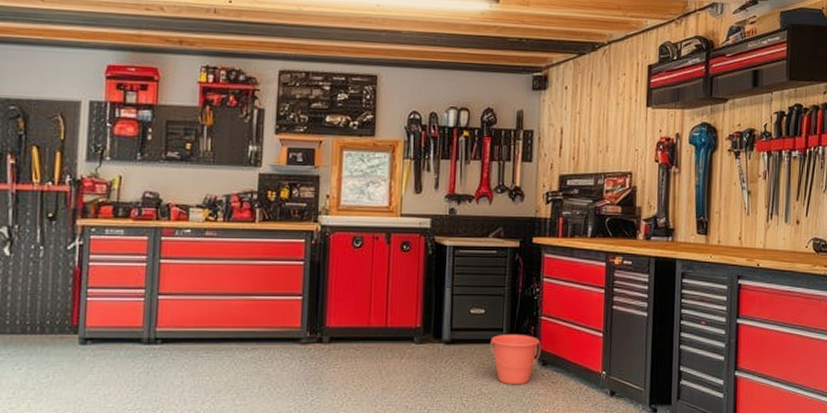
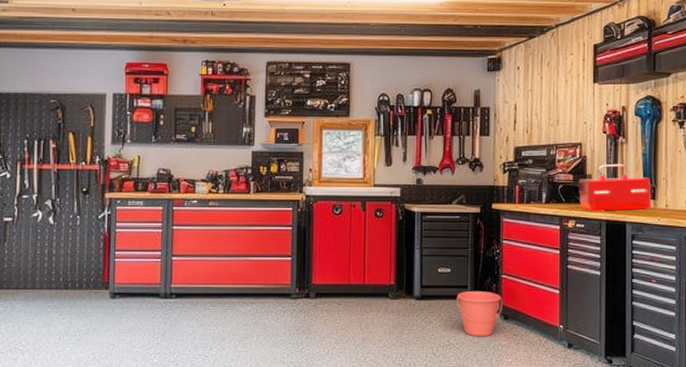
toolbox: none [627,195,704,247] -> present [578,163,652,211]

